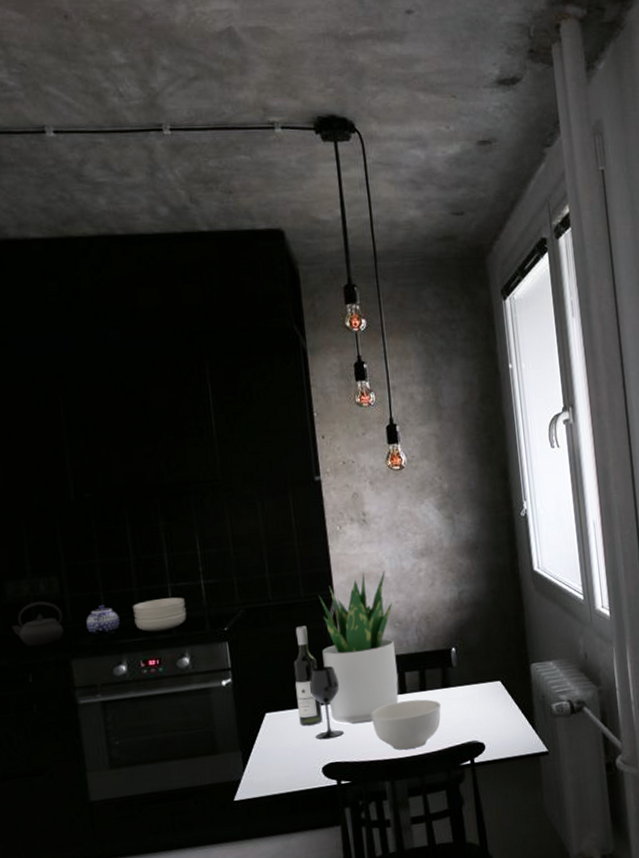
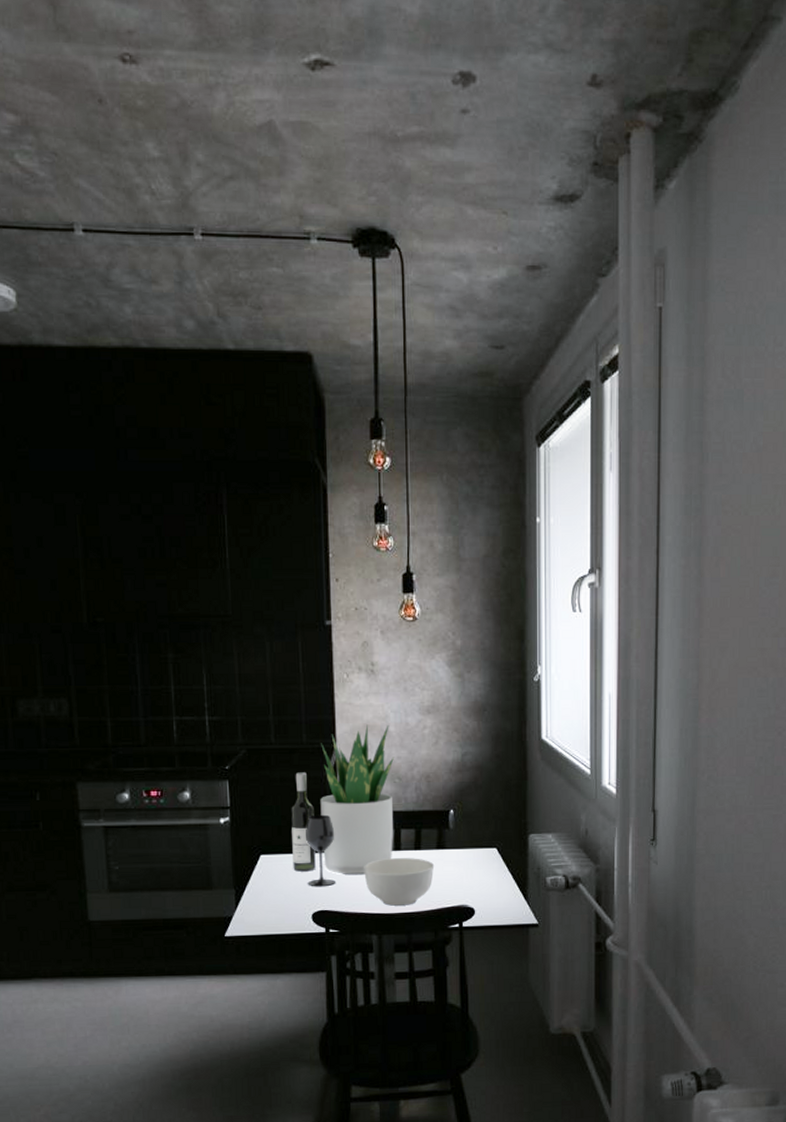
kettle: present [12,600,64,648] -> none [22,721,71,767]
teapot: present [86,604,120,636] -> none [93,731,125,762]
bowl: present [132,597,187,634] -> none [137,731,190,765]

